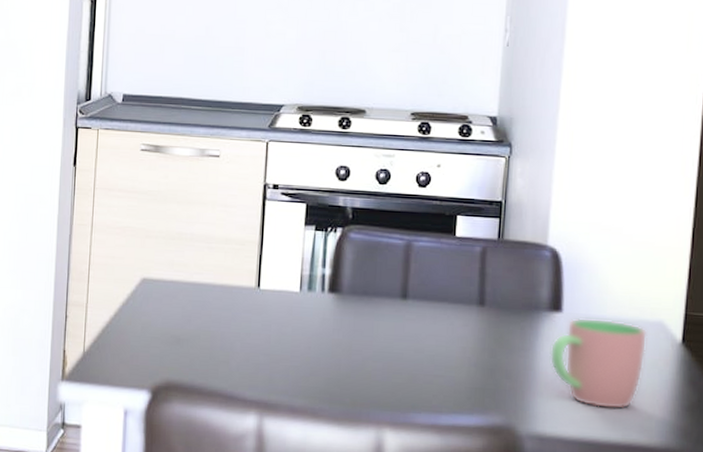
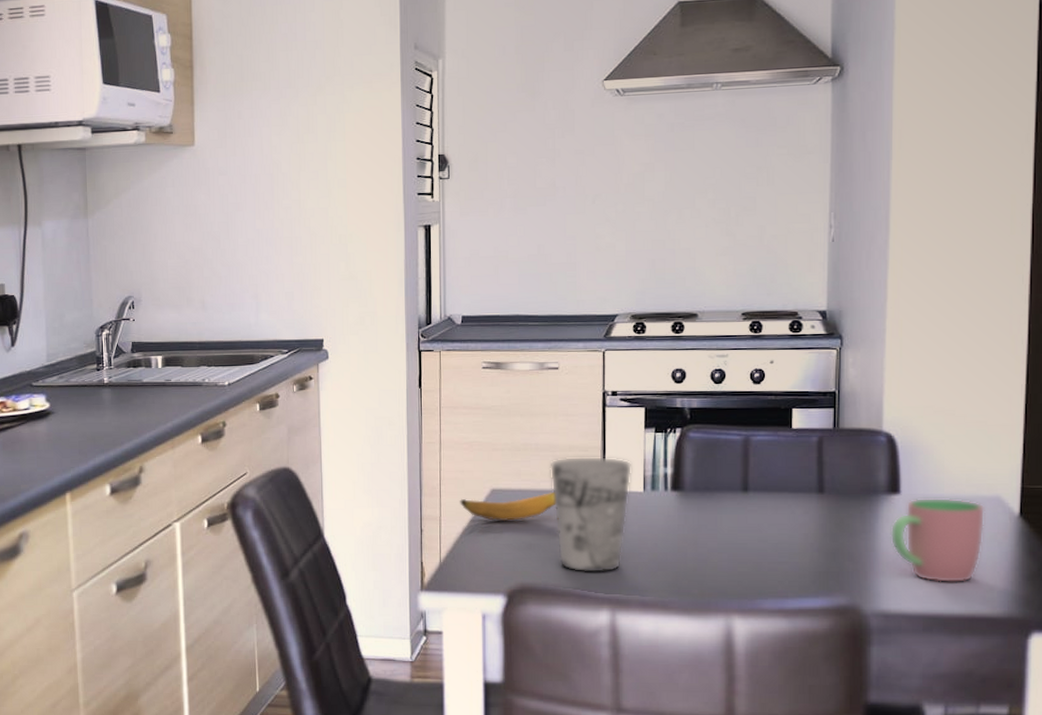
banana: none [108,284,209,314] -> present [460,490,556,522]
cup: none [204,249,290,375] -> present [550,456,632,573]

